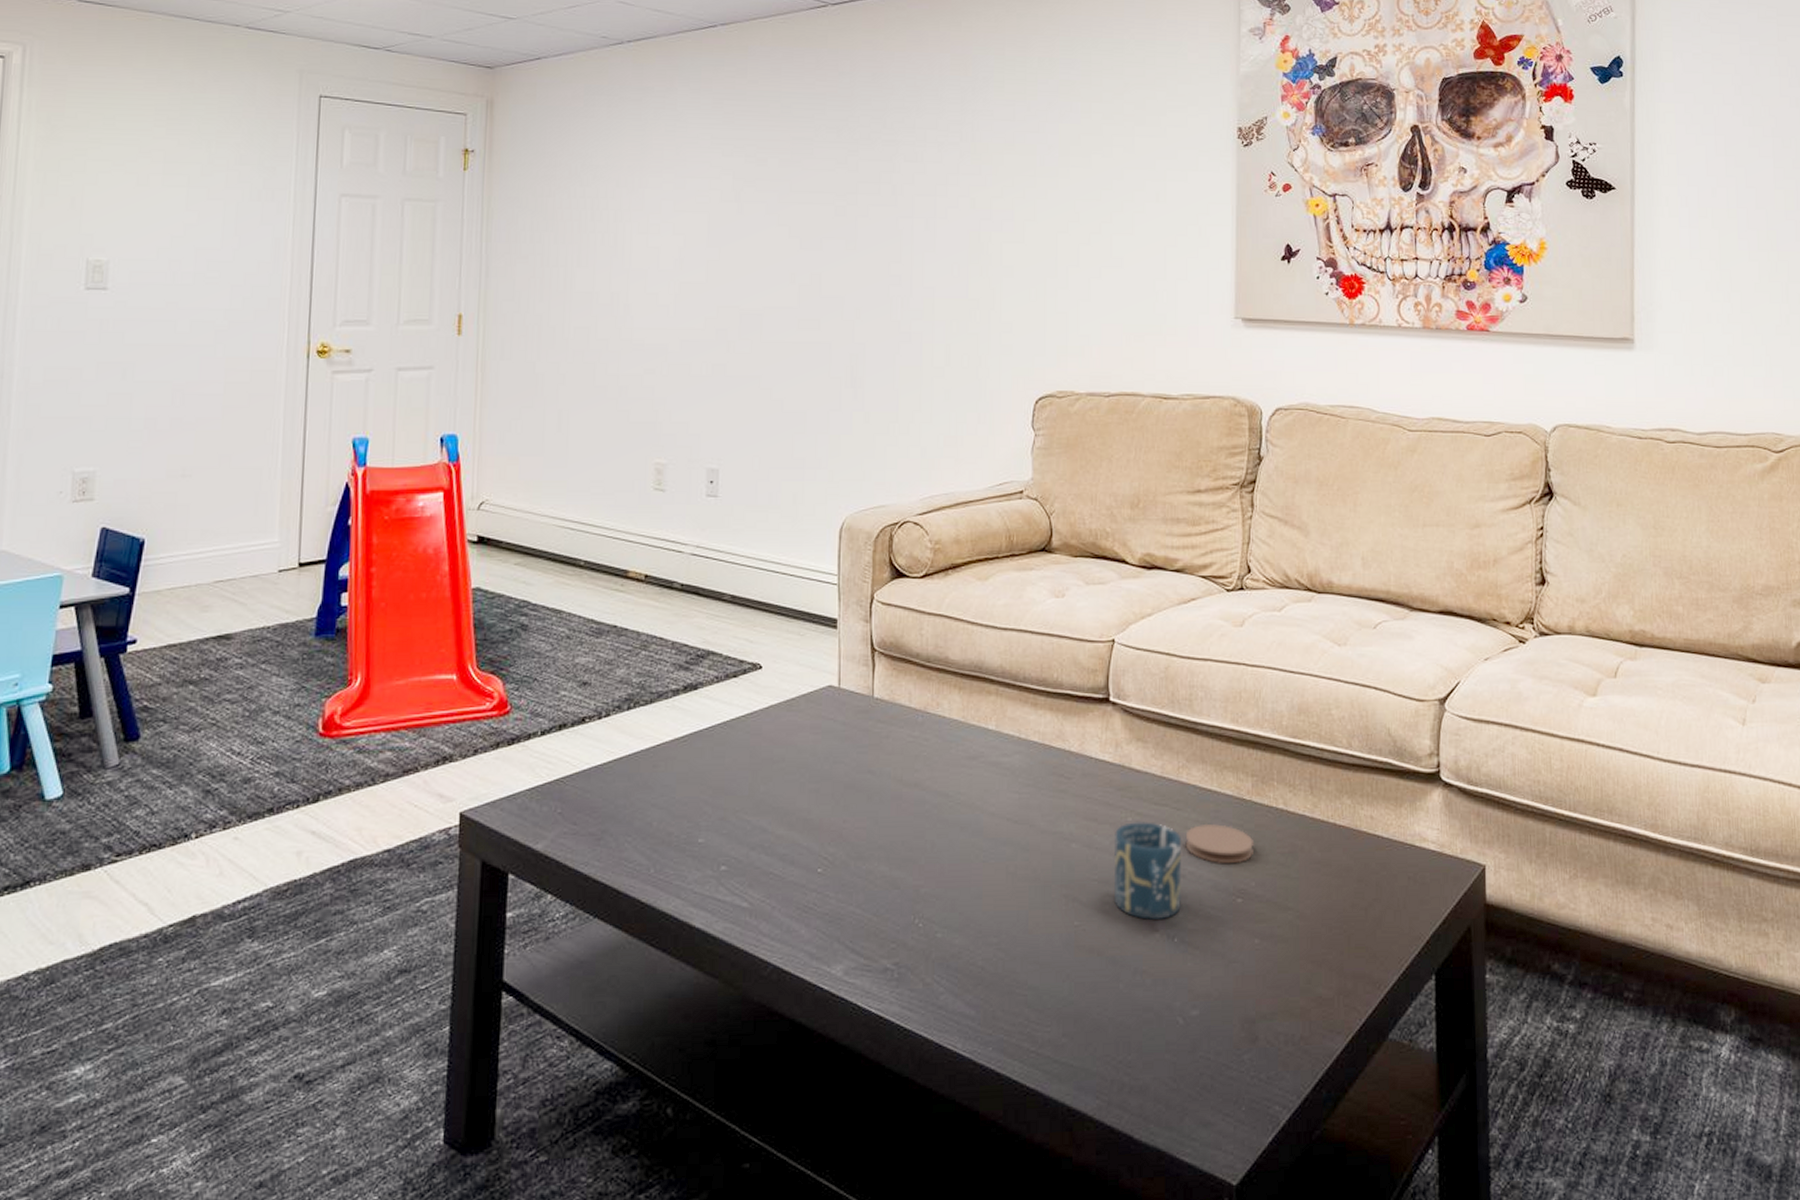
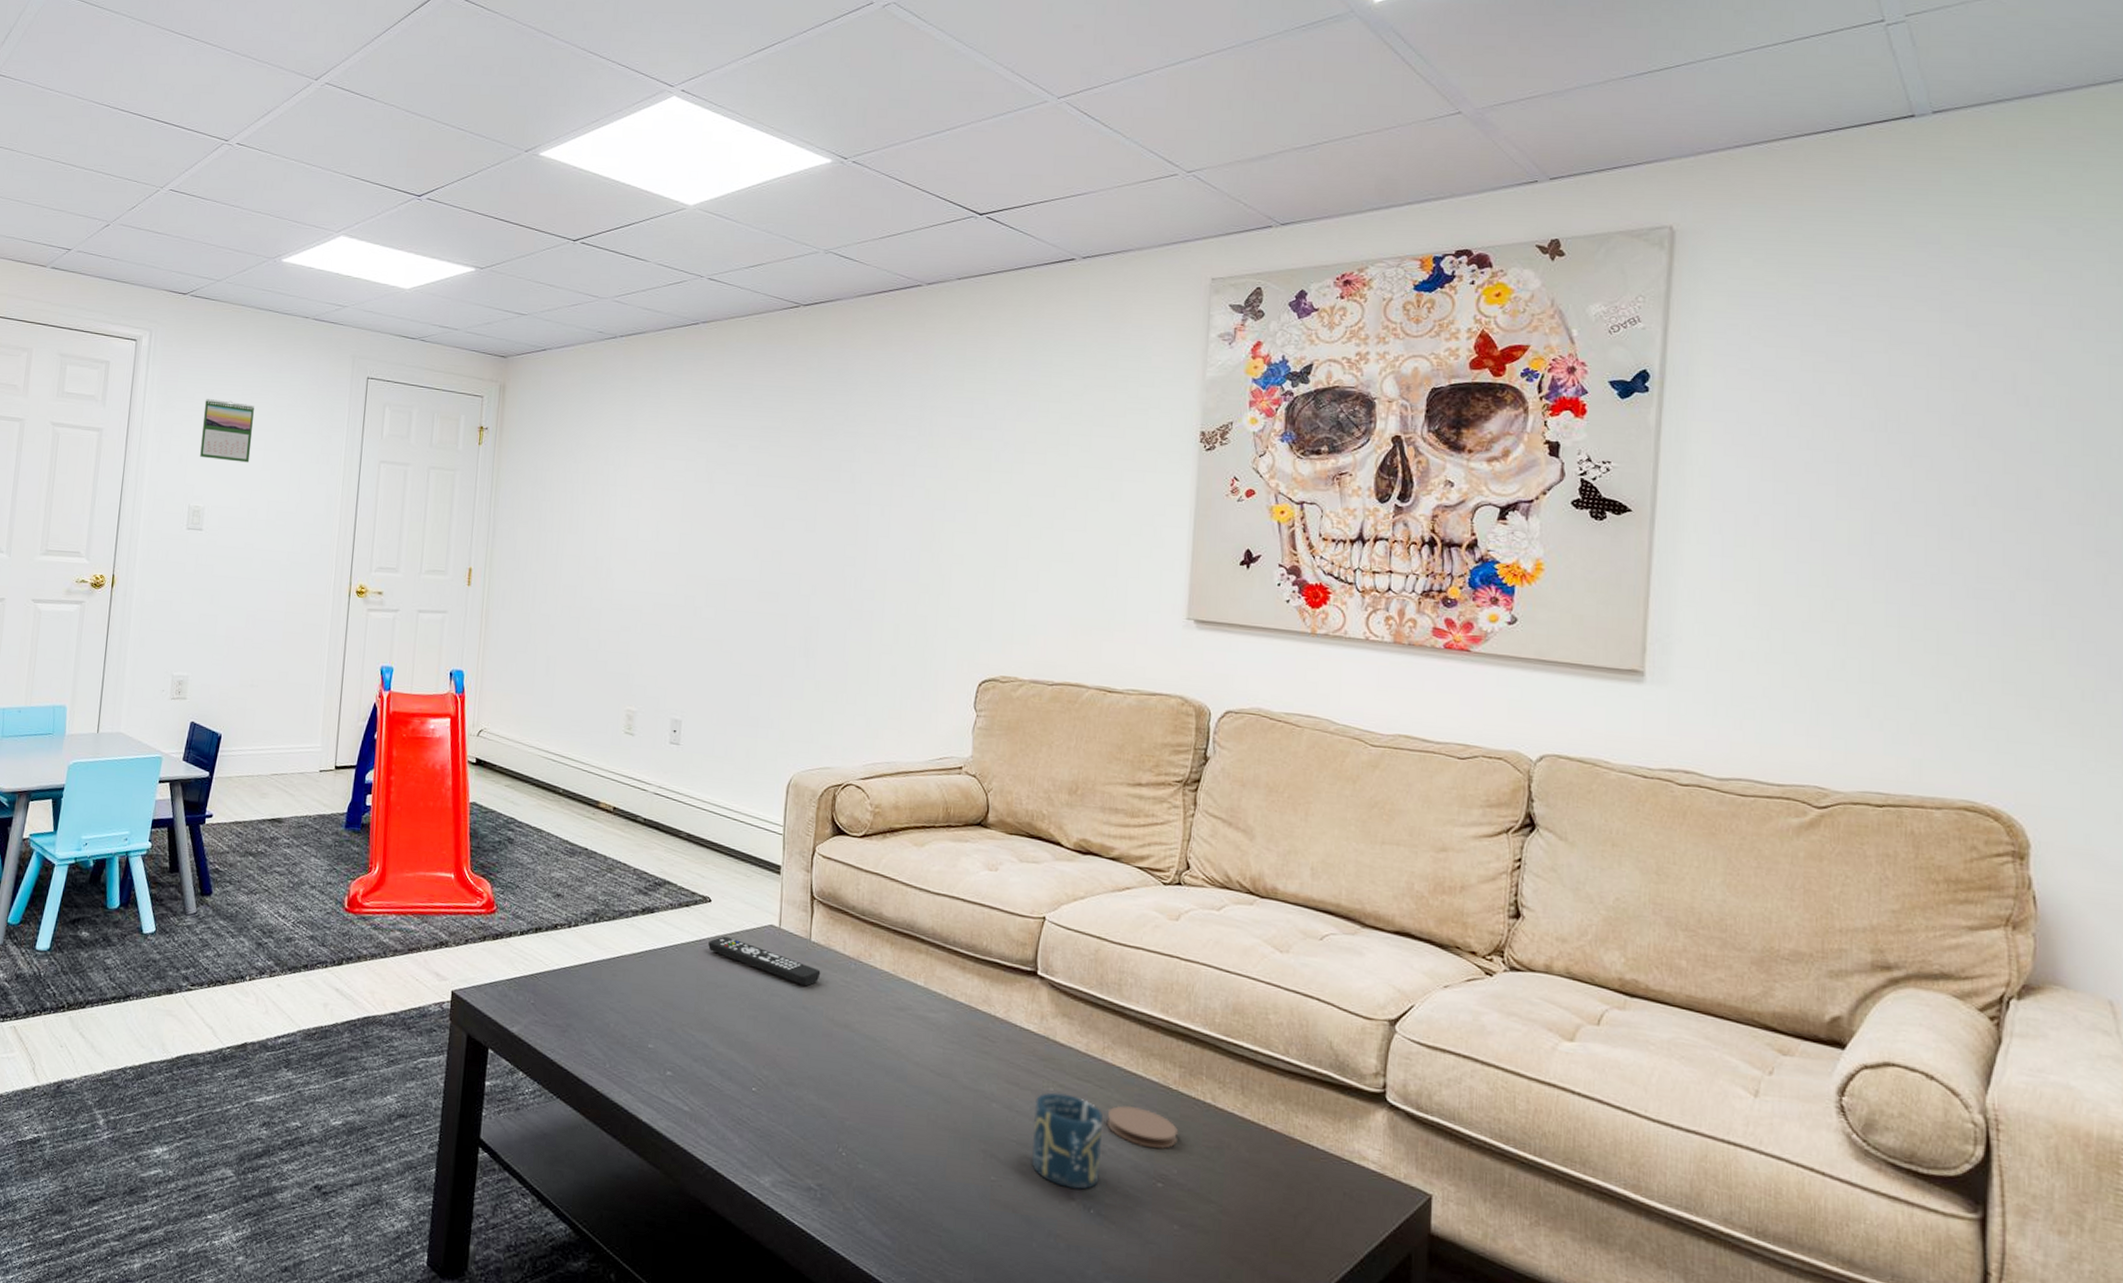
calendar: none [100,127,172,204] -> present [200,399,254,463]
remote control: none [761,704,886,748] -> present [708,936,821,987]

